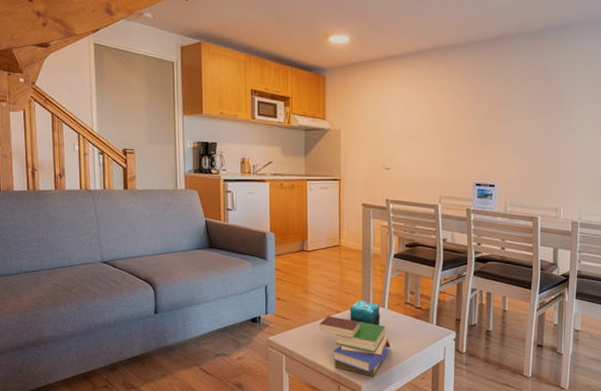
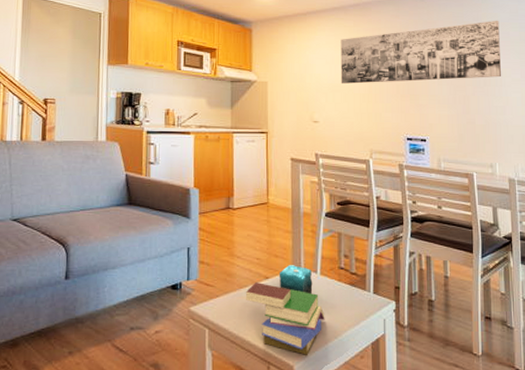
wall art: none [413,63,578,131] -> present [340,20,502,84]

